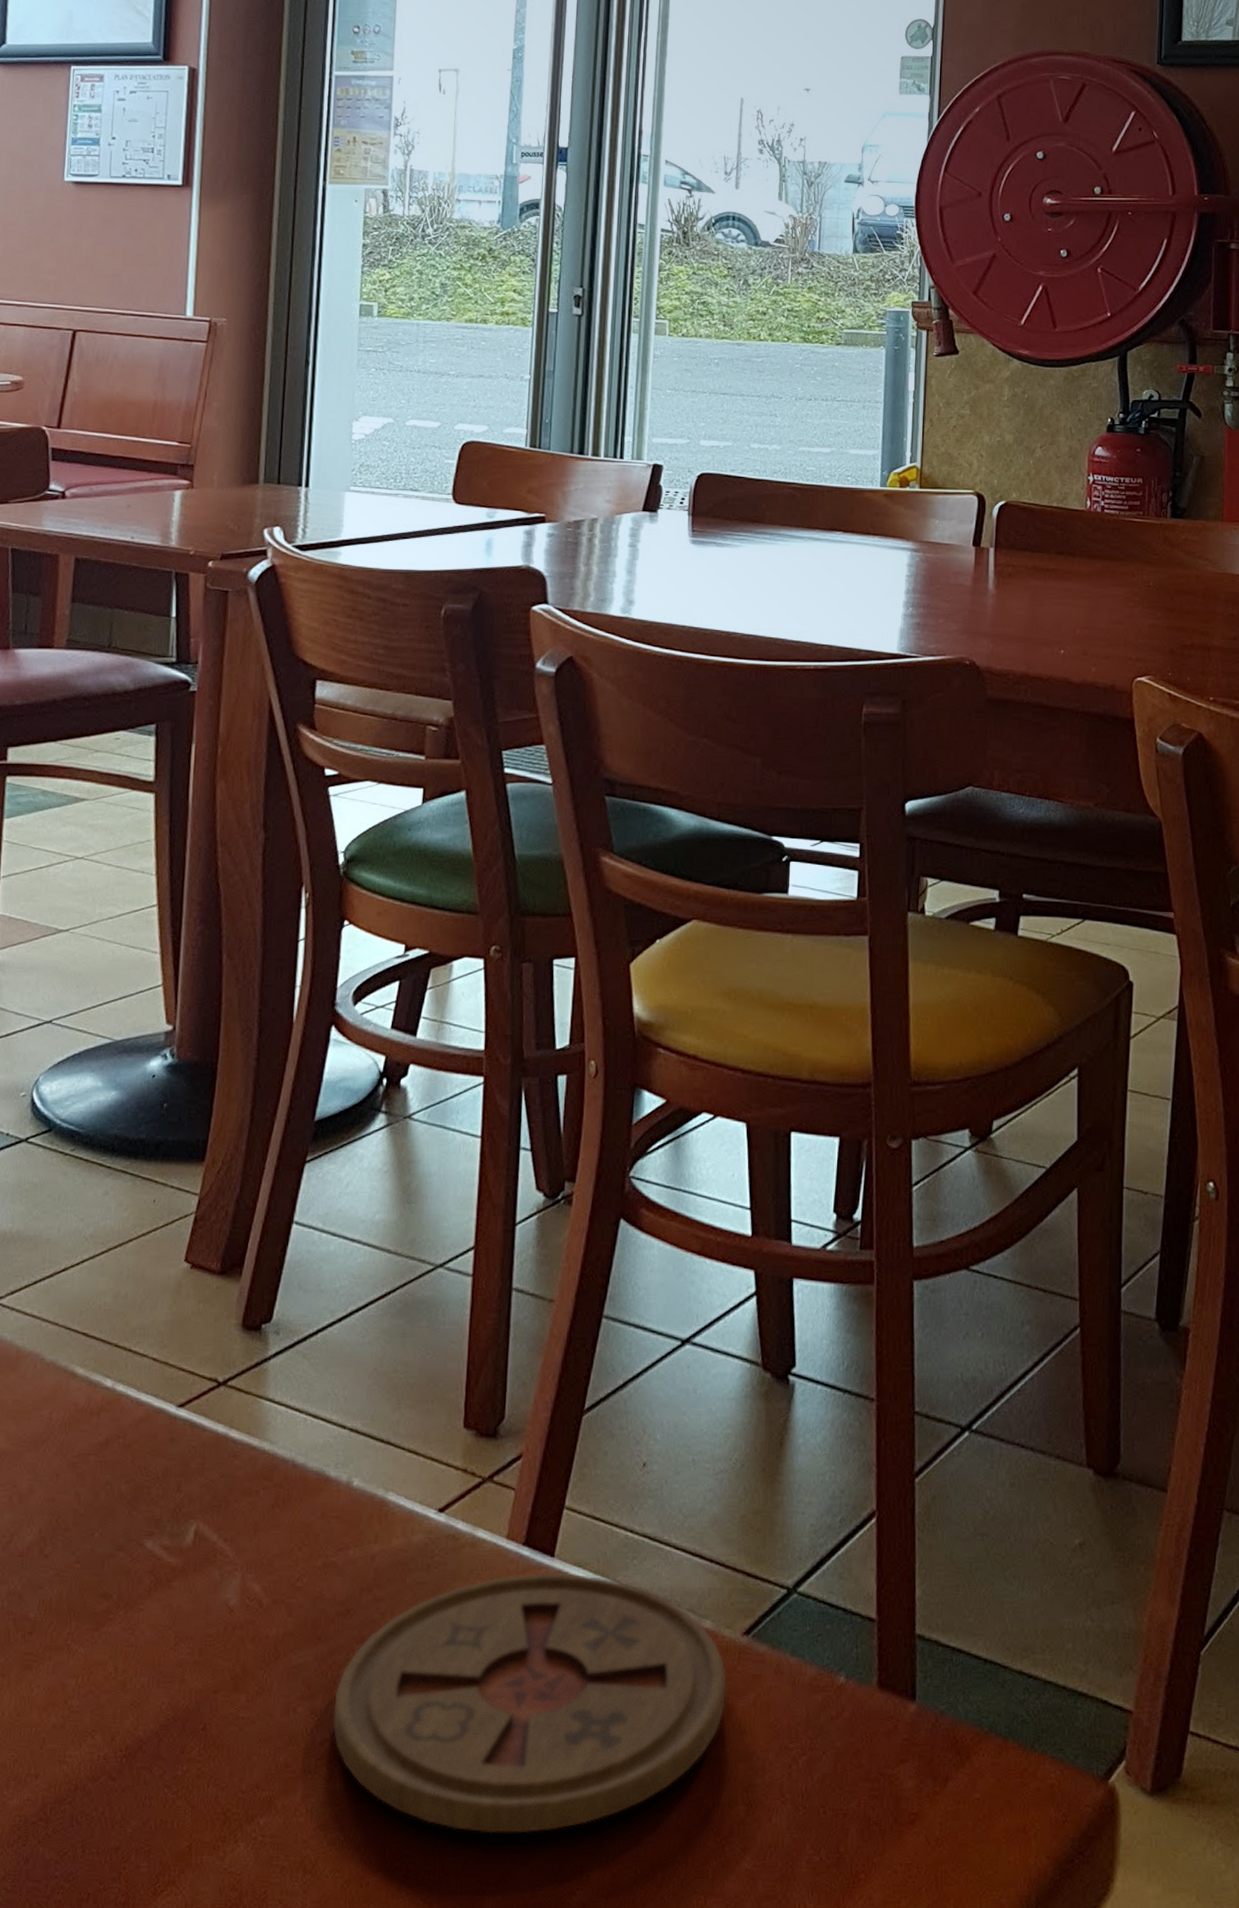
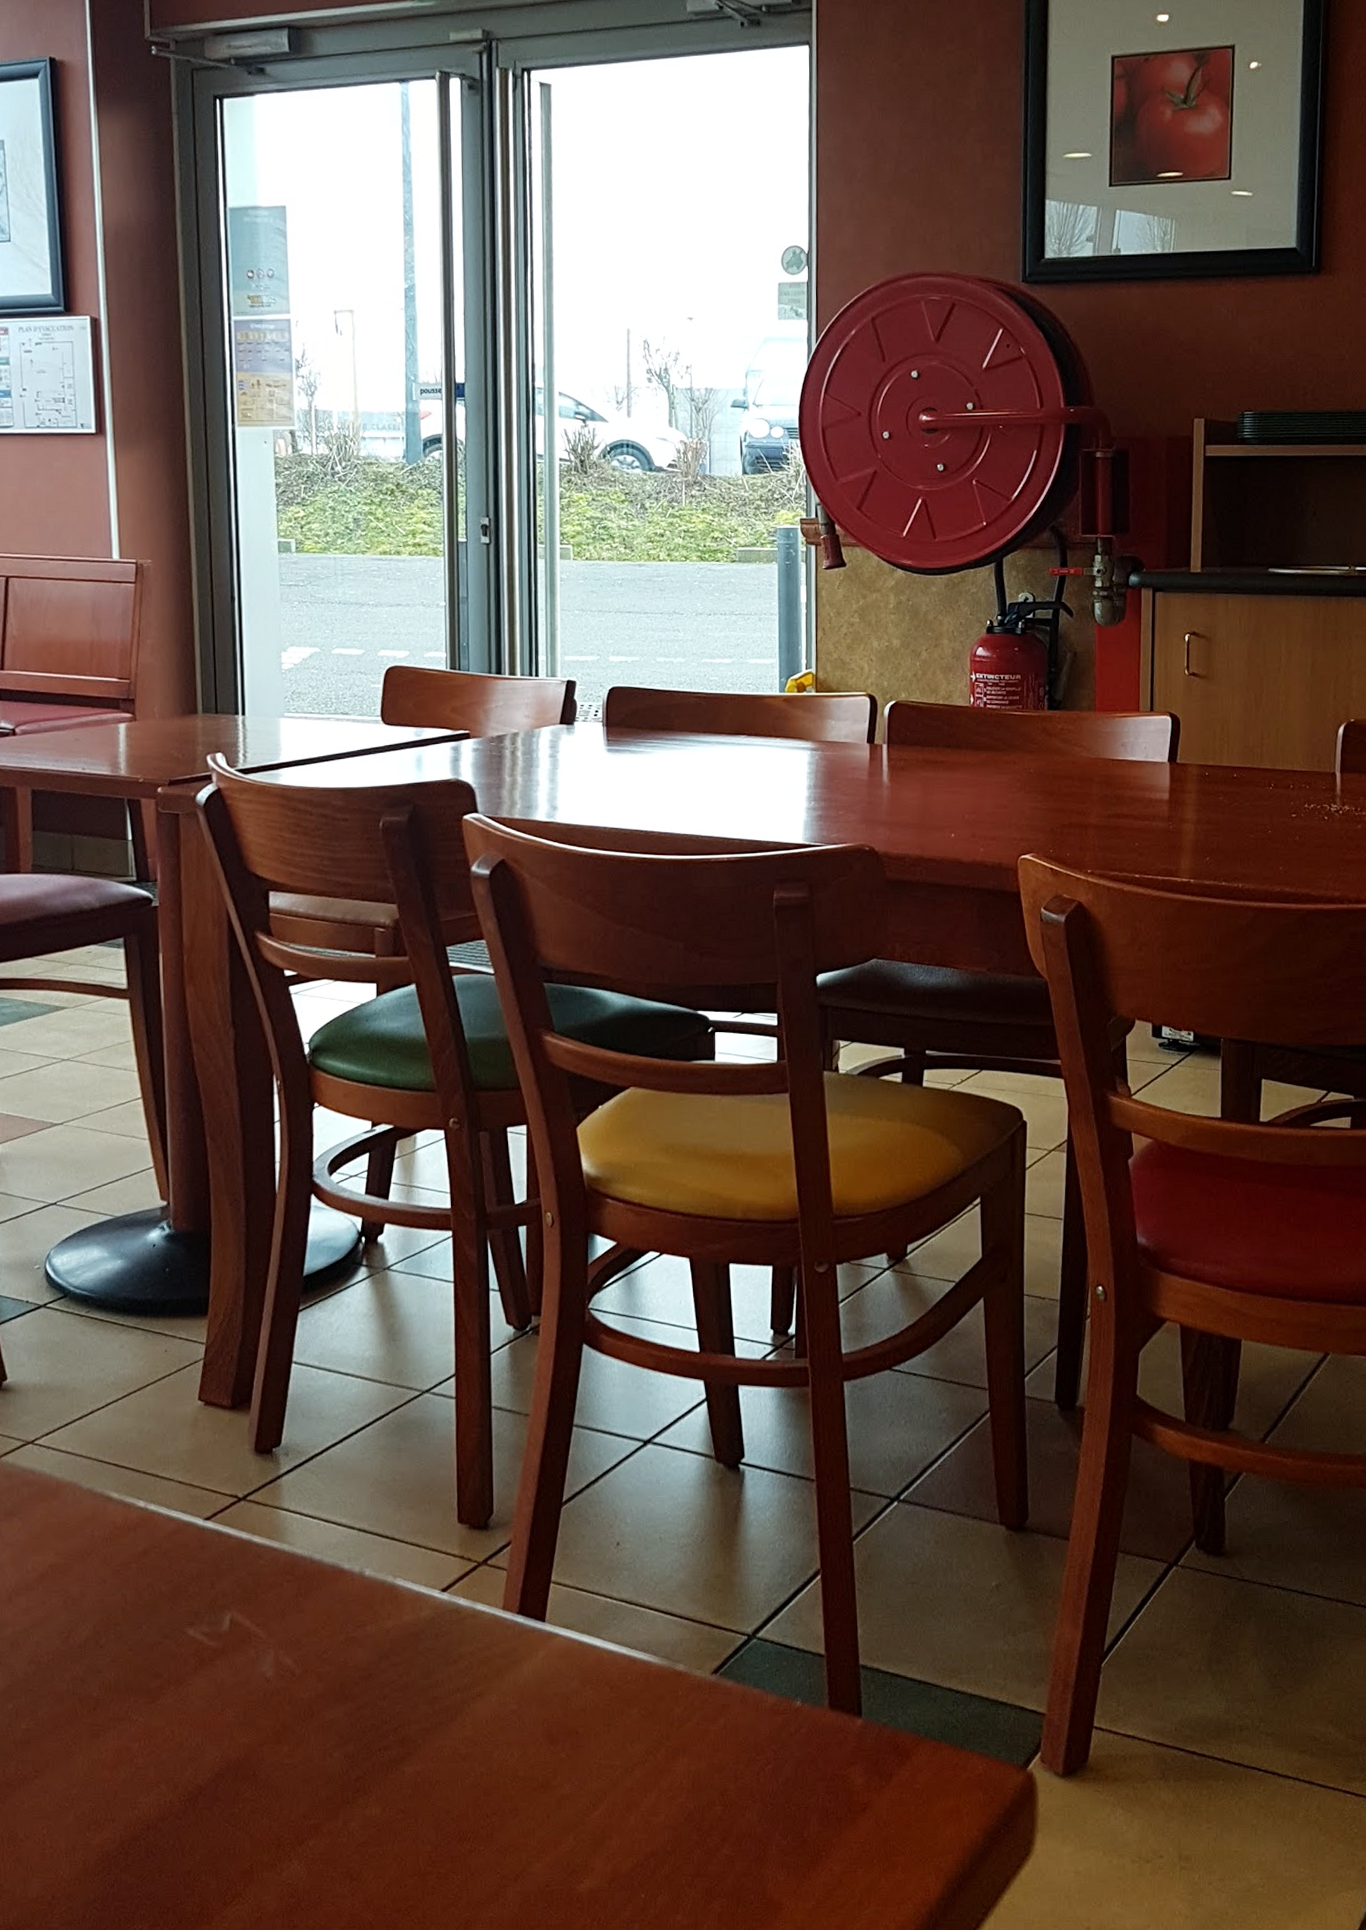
coaster: present [332,1573,727,1834] -> none [364,1634,700,1841]

